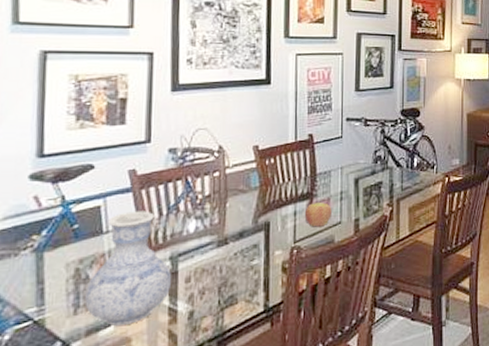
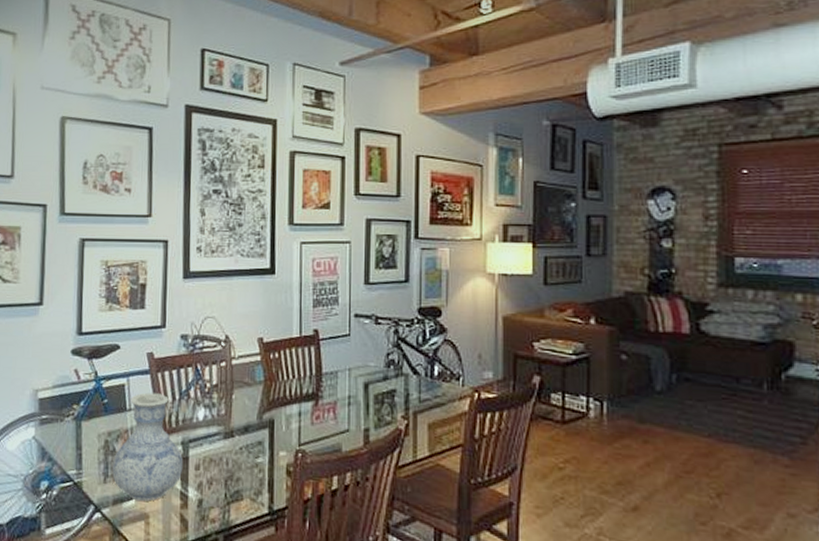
apple: present [305,202,332,227] -> none [311,405,339,432]

